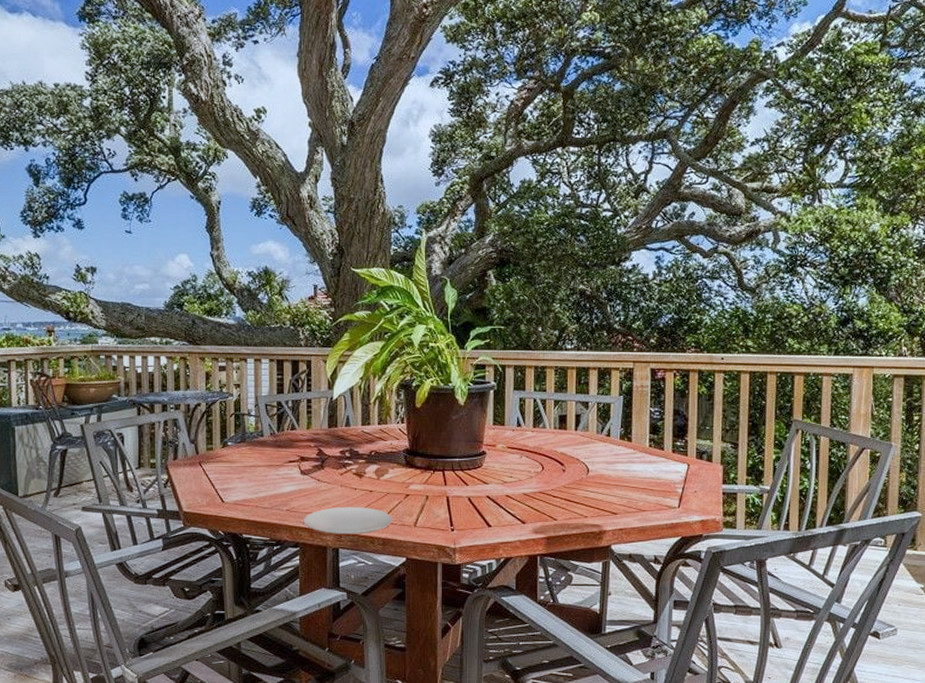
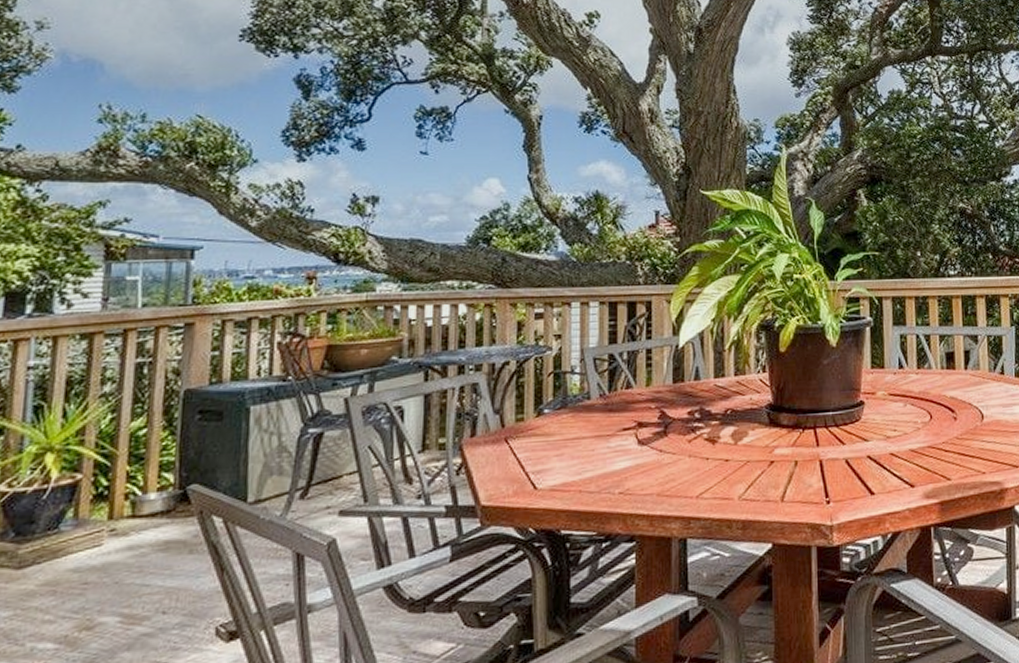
plate: present [303,506,393,536] -> none [640,481,755,521]

